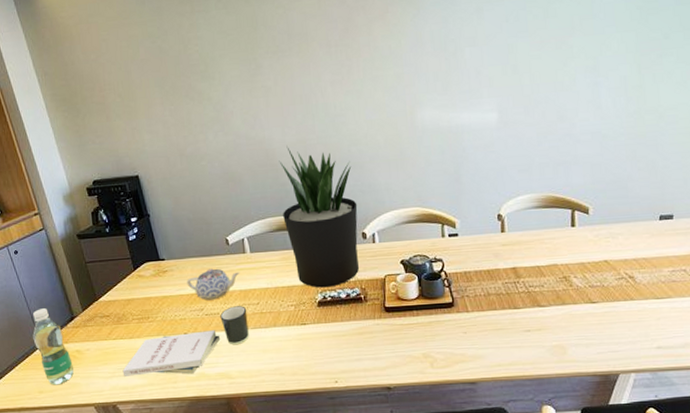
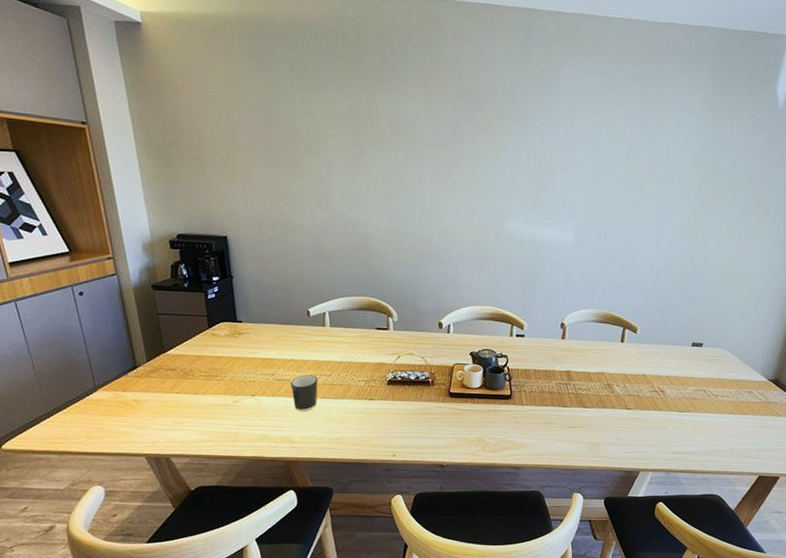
bottle: present [33,308,74,385] -> none [87,354,128,432]
books: present [122,330,221,377] -> none [181,395,288,435]
teapot: present [186,268,239,301] -> none [261,336,316,367]
planter: present [279,146,359,288] -> none [367,232,439,368]

